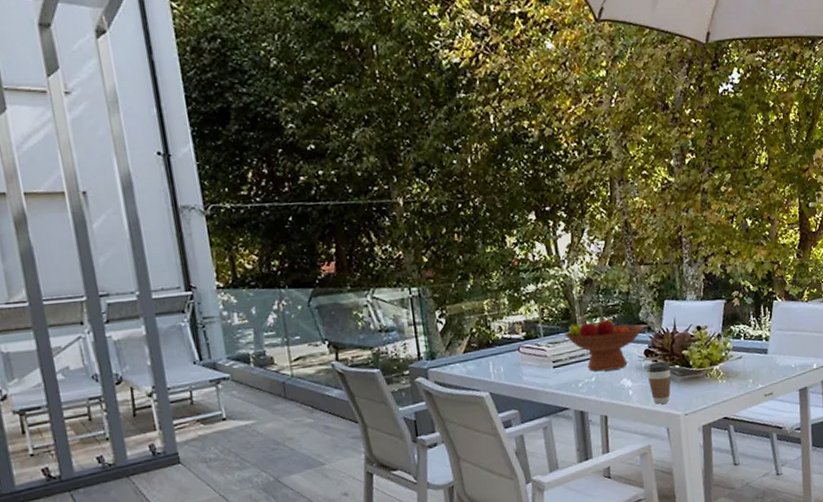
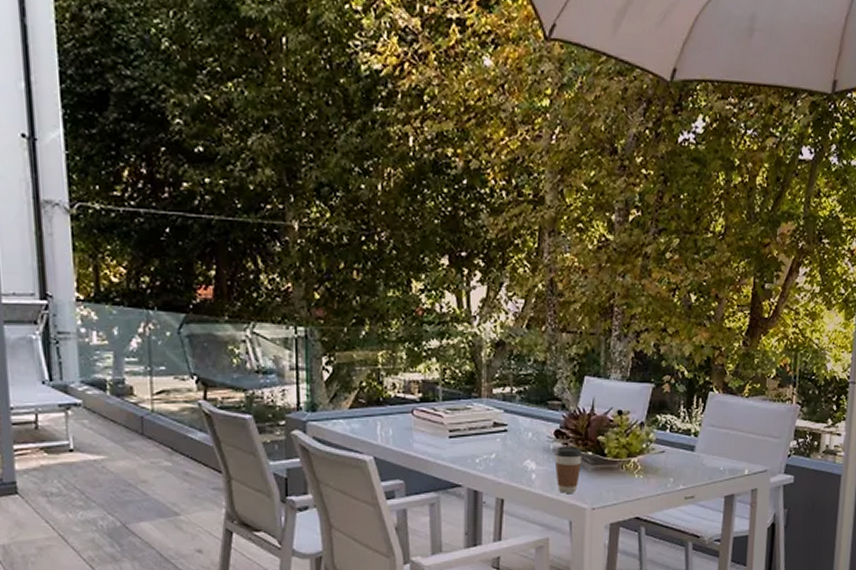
fruit bowl: present [565,316,644,372] -> none [467,384,557,448]

